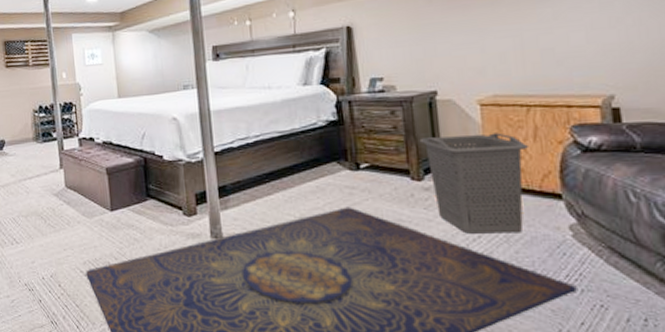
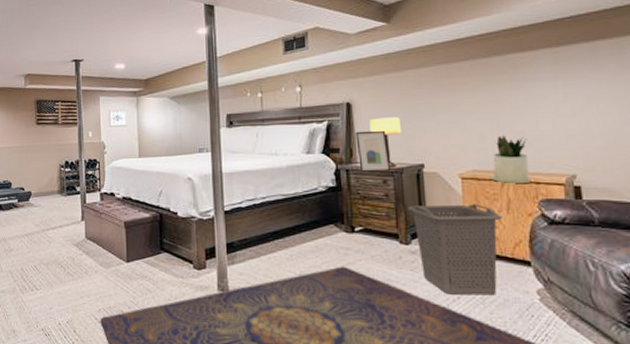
picture frame: none [358,55,400,103] -> present [355,130,392,172]
table lamp: none [373,39,410,97] -> present [369,117,401,168]
planter: none [514,54,564,110] -> present [491,135,533,185]

